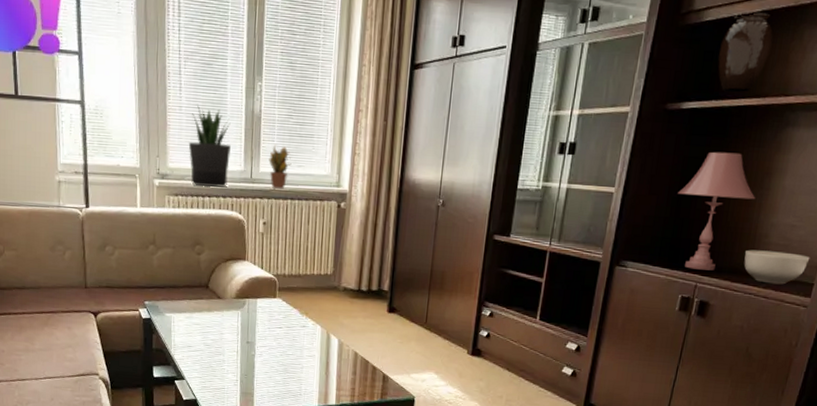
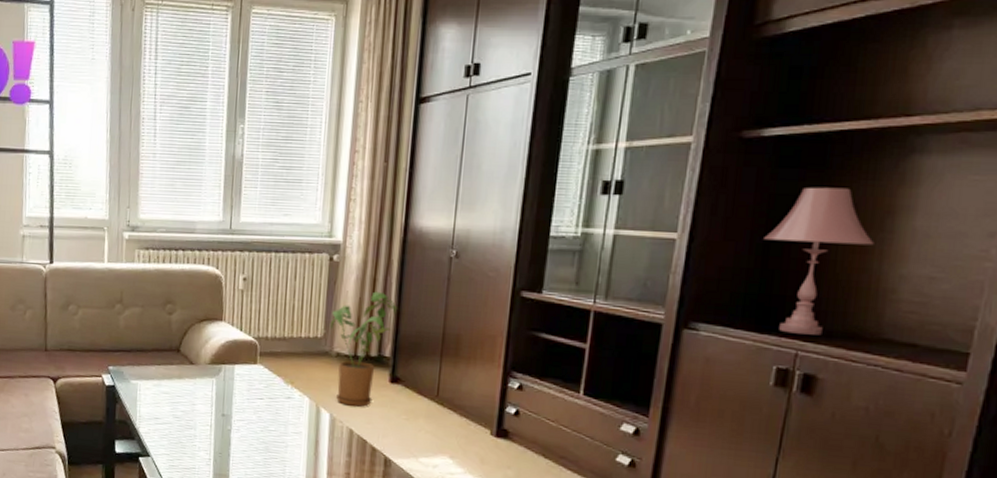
planter: present [188,106,231,188] -> none [162,152,209,240]
potted plant: present [269,143,292,189] -> none [250,190,277,241]
house plant: none [338,234,395,333] -> present [329,291,398,407]
vase: present [717,12,774,93] -> none [808,18,885,115]
bowl: present [744,249,810,285] -> none [863,308,961,354]

